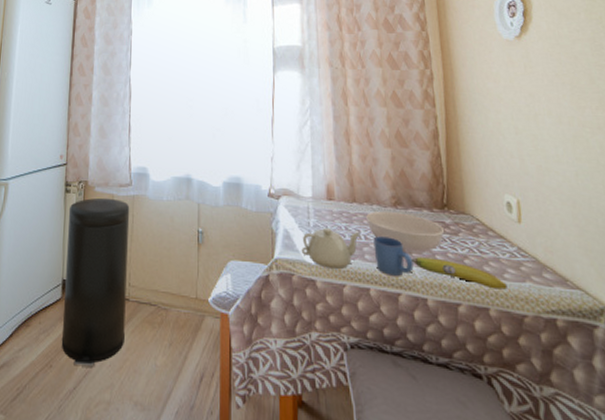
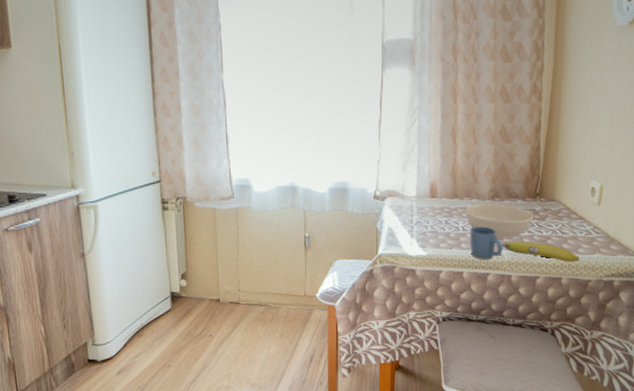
pedal bin: present [61,197,130,367] -> none [168,212,238,363]
teapot: present [301,227,362,270] -> none [403,222,460,259]

